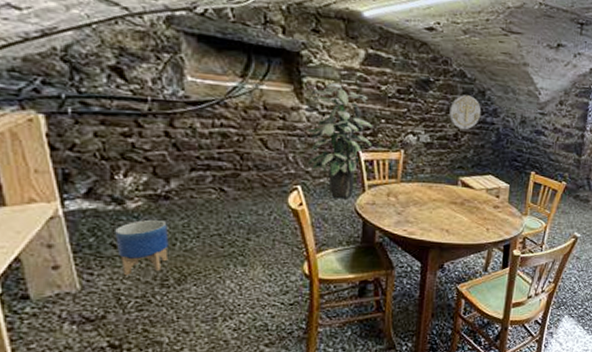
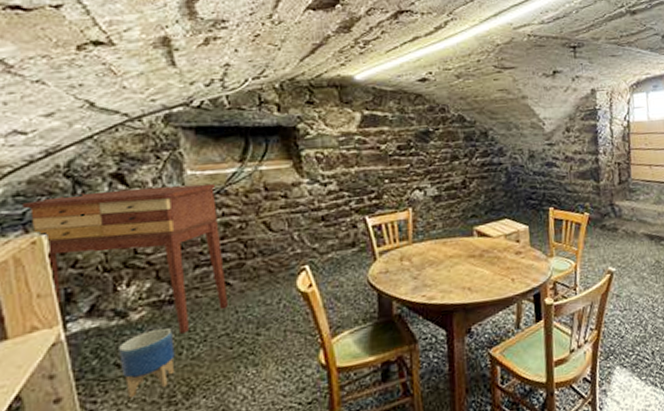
console table: none [18,79,223,227] -> present [23,183,229,334]
indoor plant: present [307,83,373,199] -> none [309,151,379,274]
wall decoration: present [449,95,482,130] -> none [453,139,487,176]

